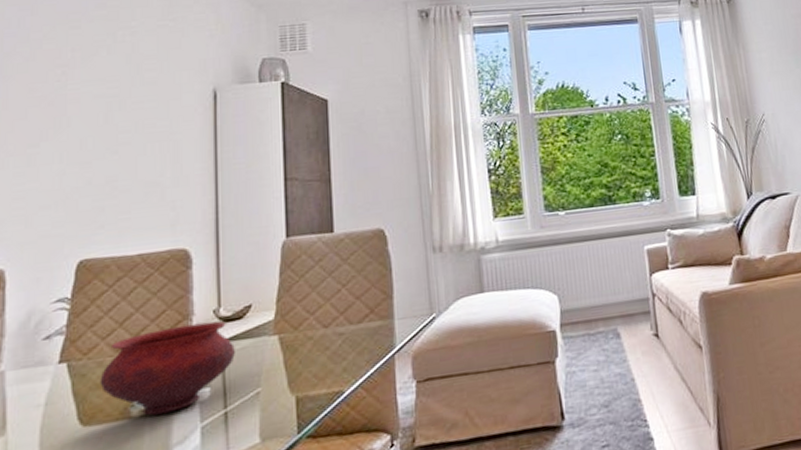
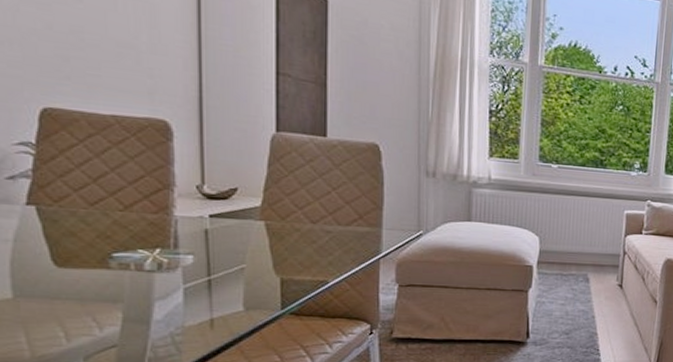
bowl: present [100,321,236,416] -> none [73,193,221,271]

